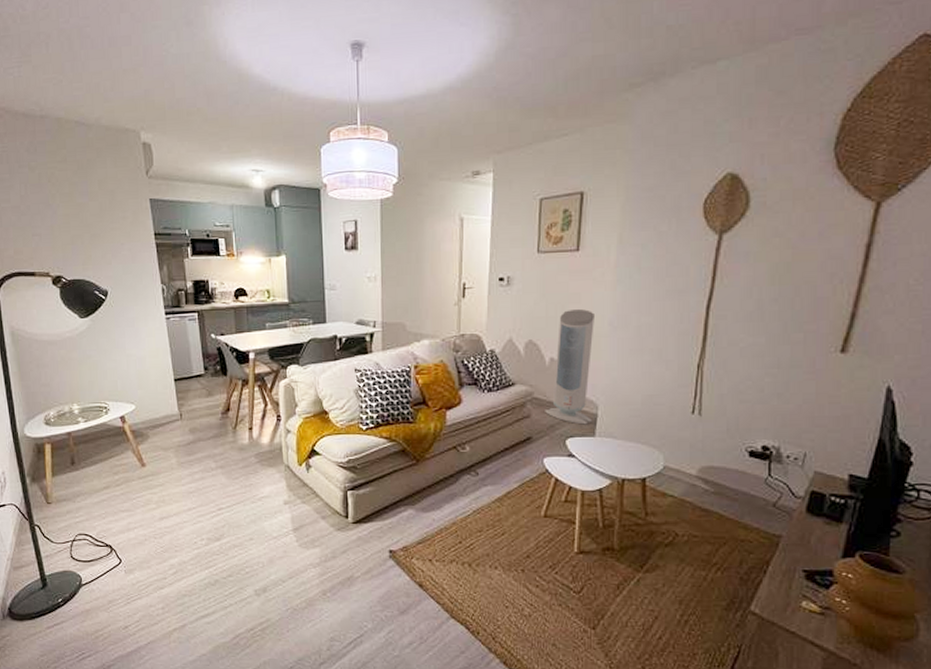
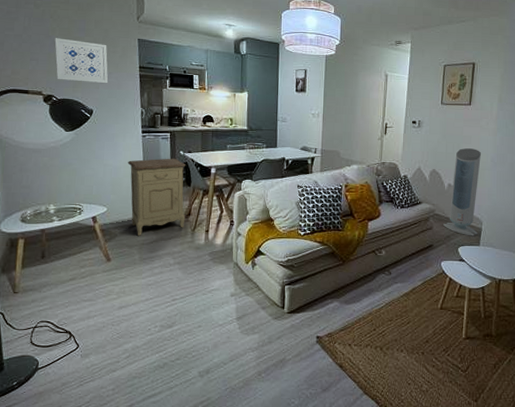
wall art: none [56,206,121,258] -> present [55,38,109,83]
nightstand: none [152,343,225,437] -> present [127,158,186,236]

